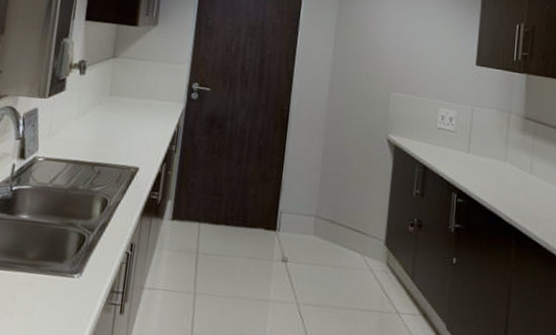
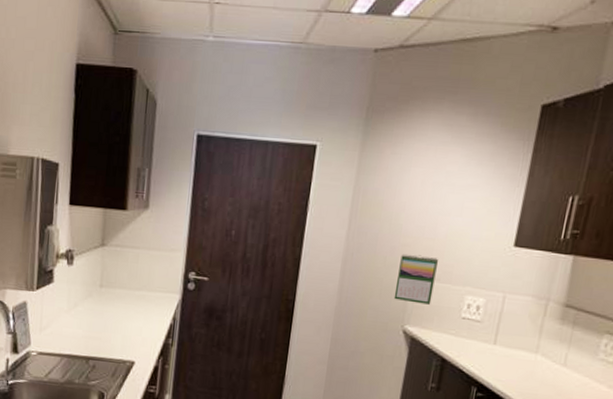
calendar: none [377,70,414,116] -> present [393,253,439,305]

